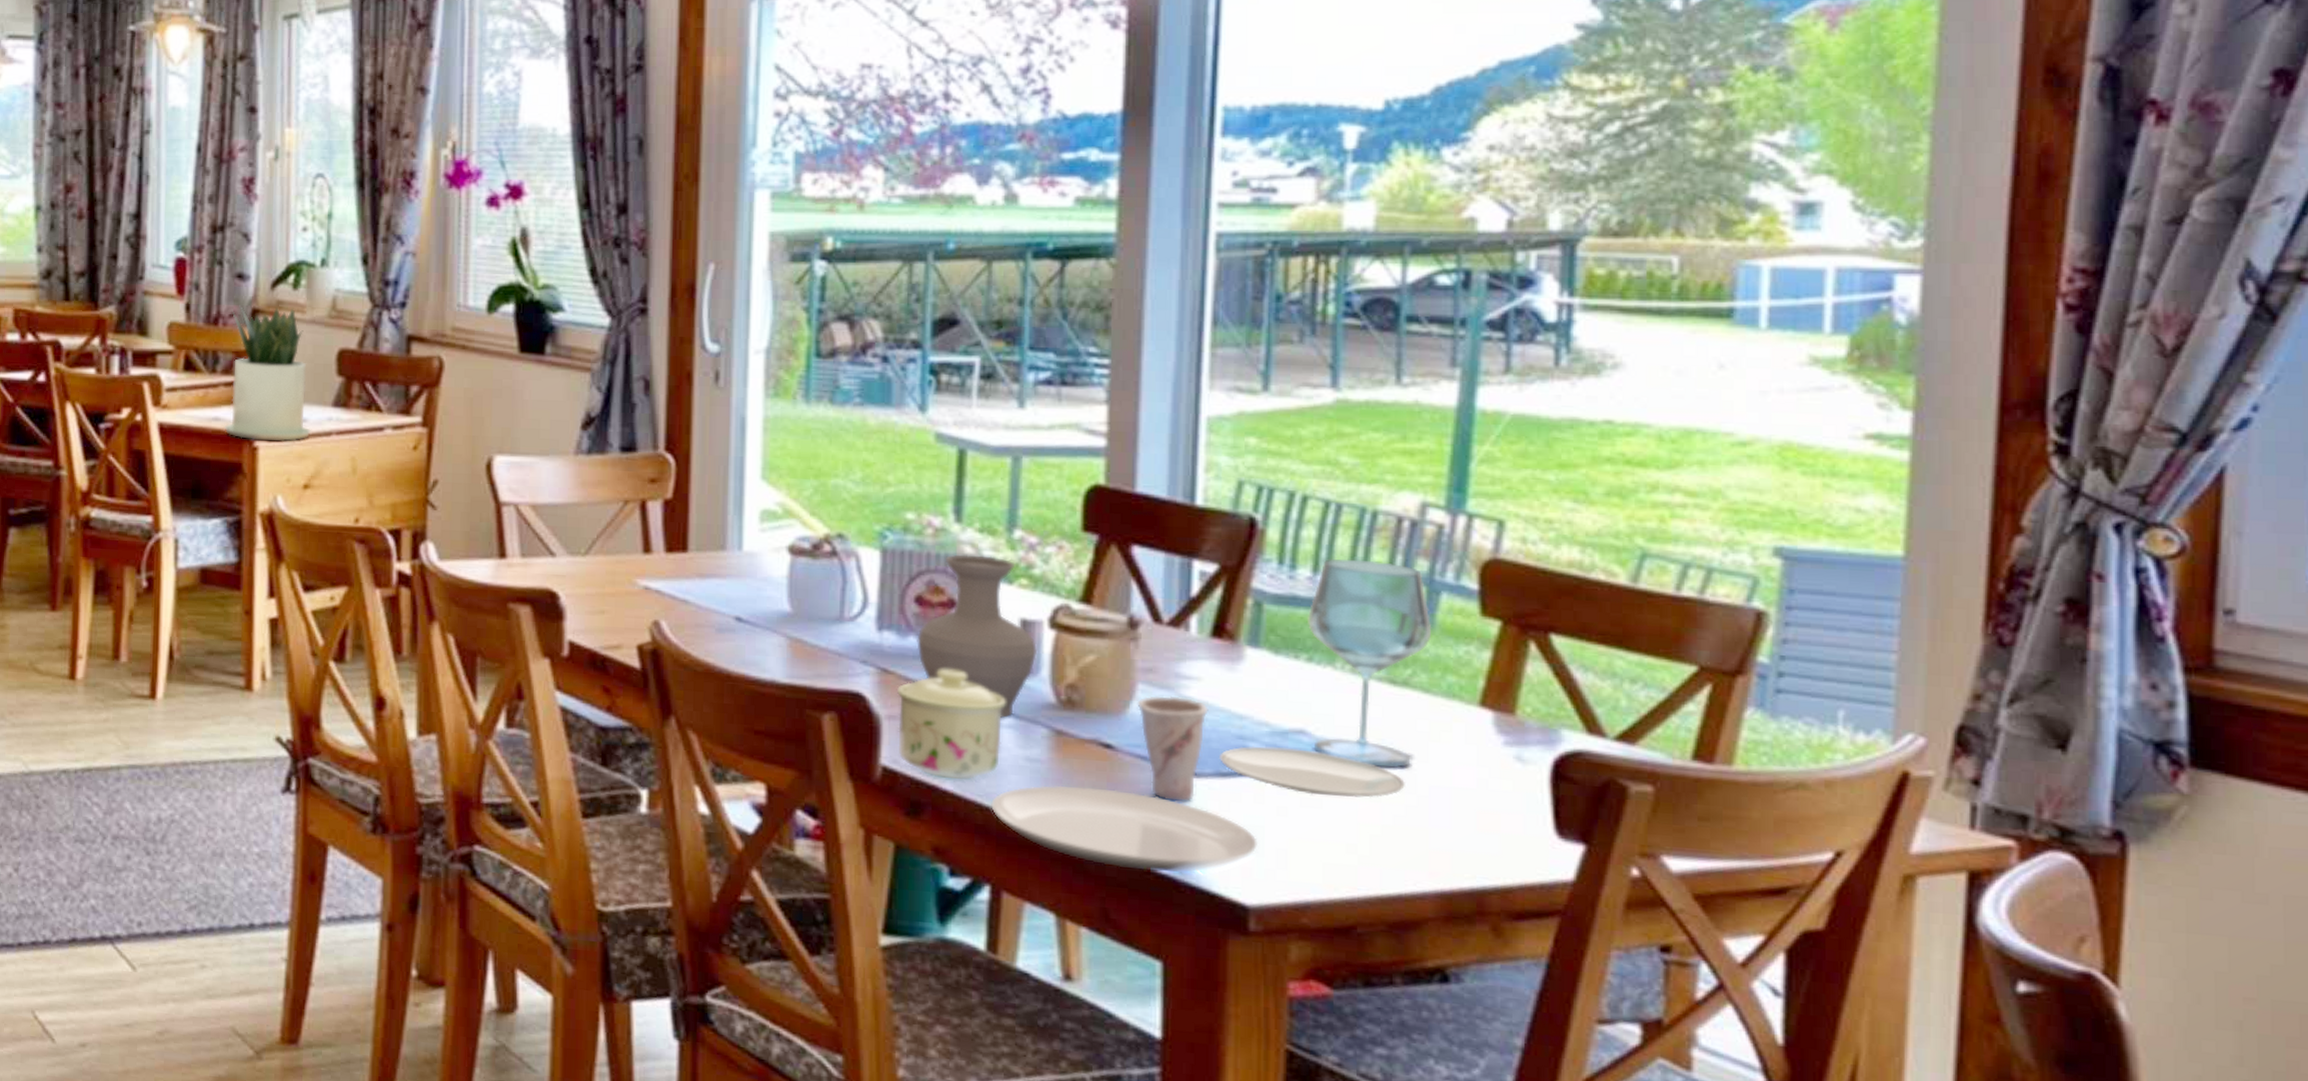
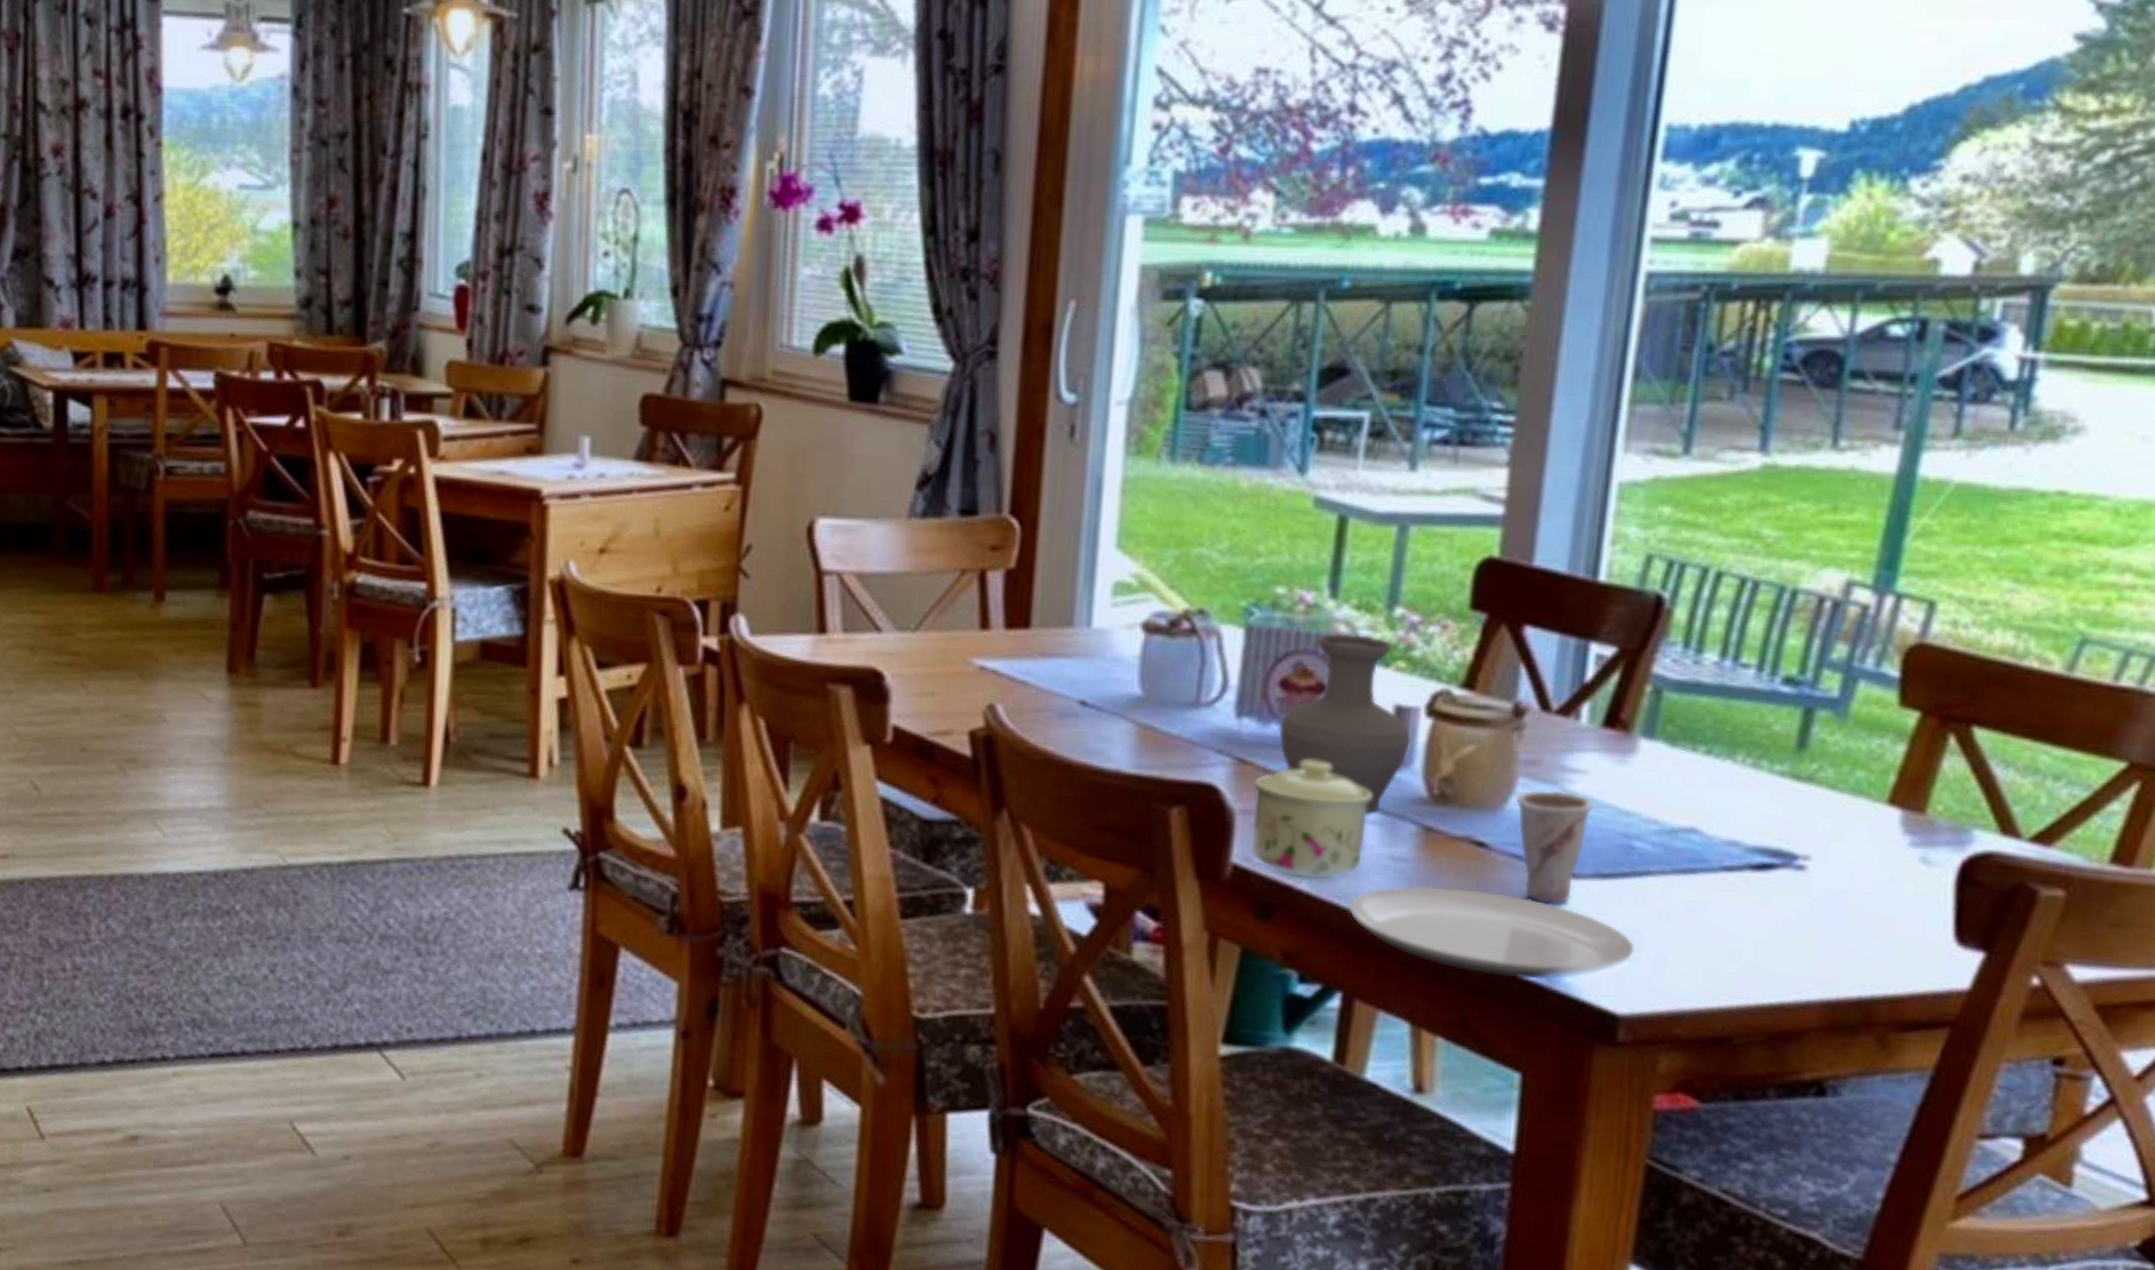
planter: present [224,305,311,442] -> none [510,342,609,500]
plate: present [1219,746,1405,798] -> none [1601,845,1799,902]
wine glass: present [1308,558,1432,767] -> none [1703,641,1845,869]

